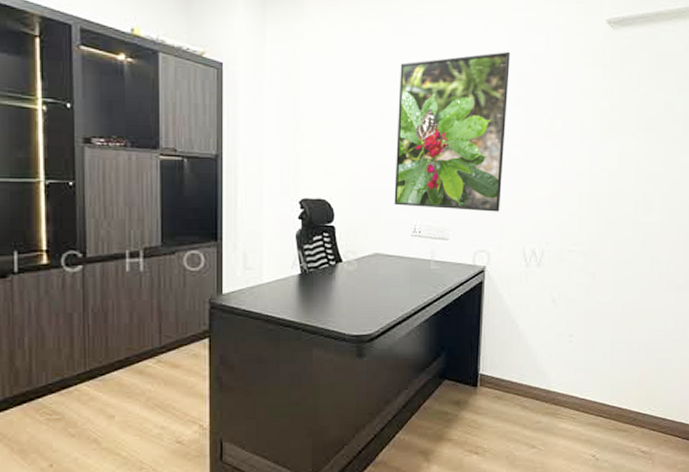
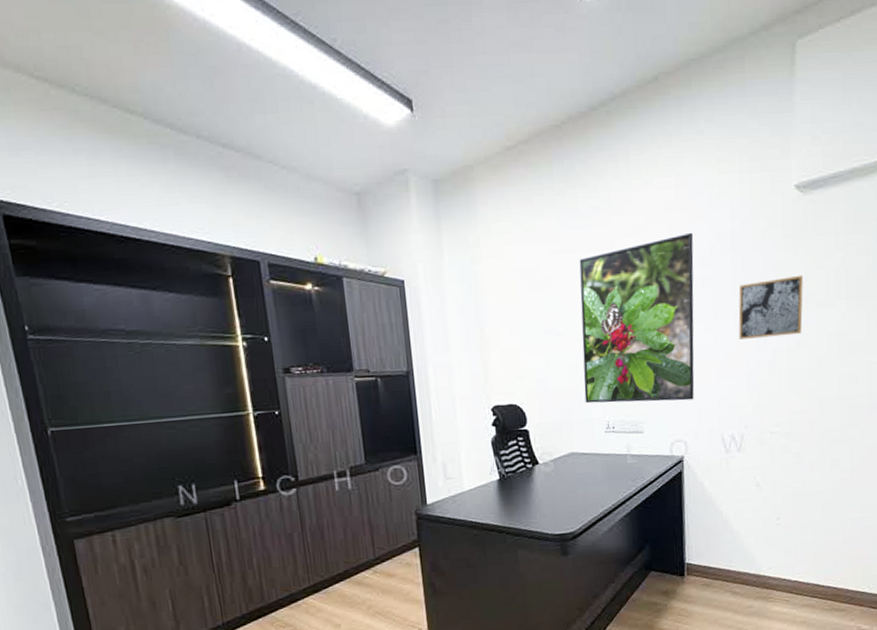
wall art: none [546,103,608,160] -> present [738,275,803,339]

